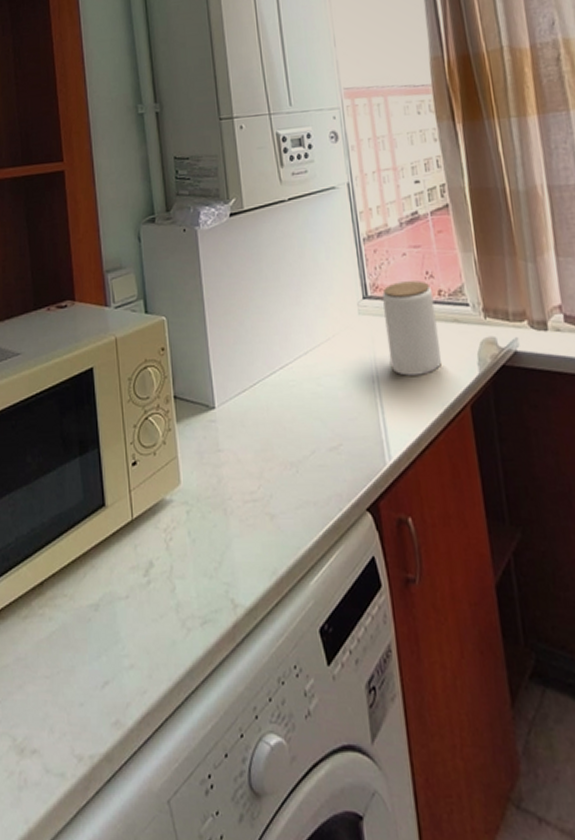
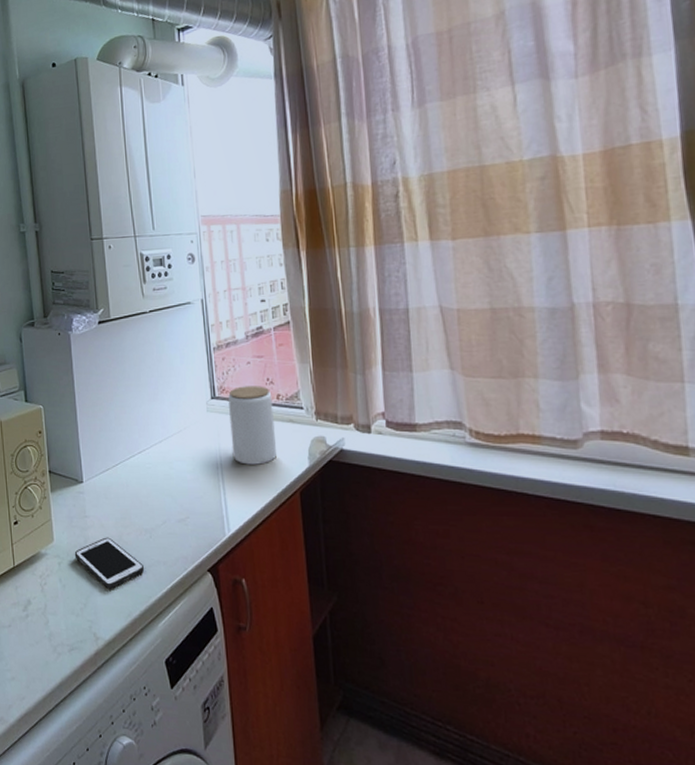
cell phone: none [206,475,292,541] -> present [74,537,145,589]

